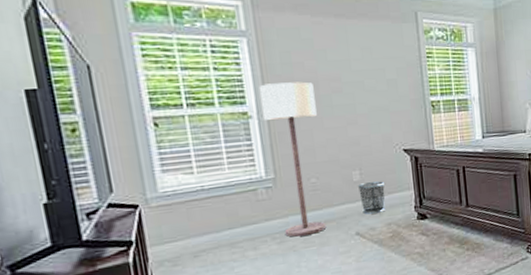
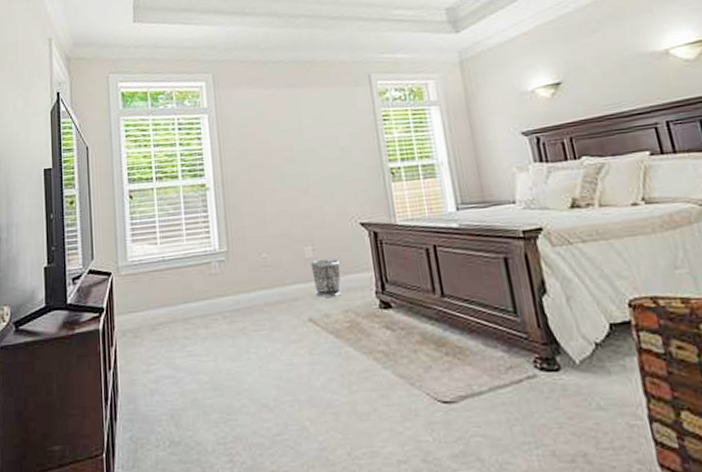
floor lamp: present [258,81,327,237] -> none [216,152,277,318]

